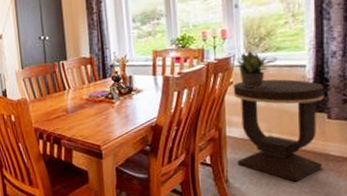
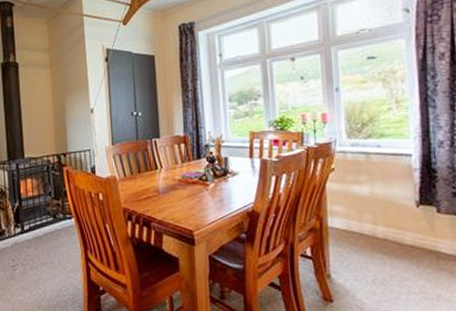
side table: present [233,79,324,182] -> none [334,167,433,281]
potted plant: present [236,50,276,88] -> none [337,135,380,176]

